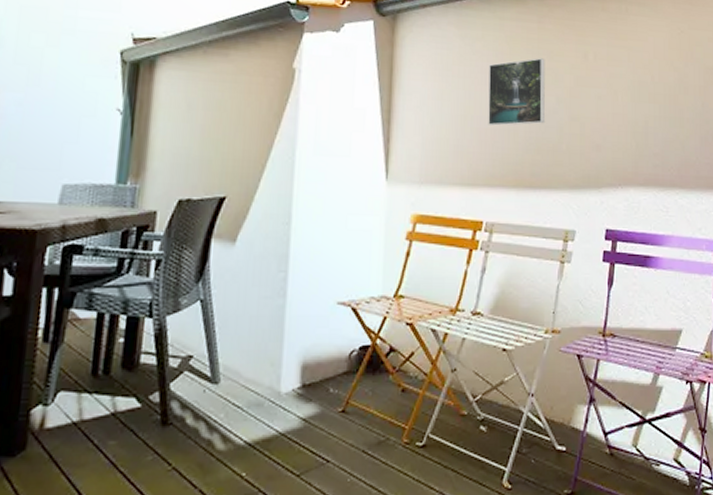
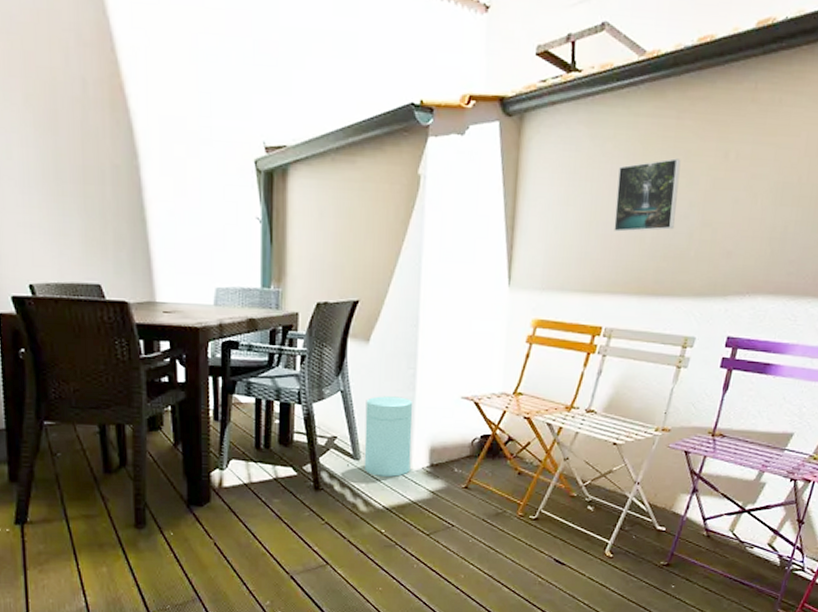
trash can: none [223,304,283,403] -> present [364,396,413,477]

